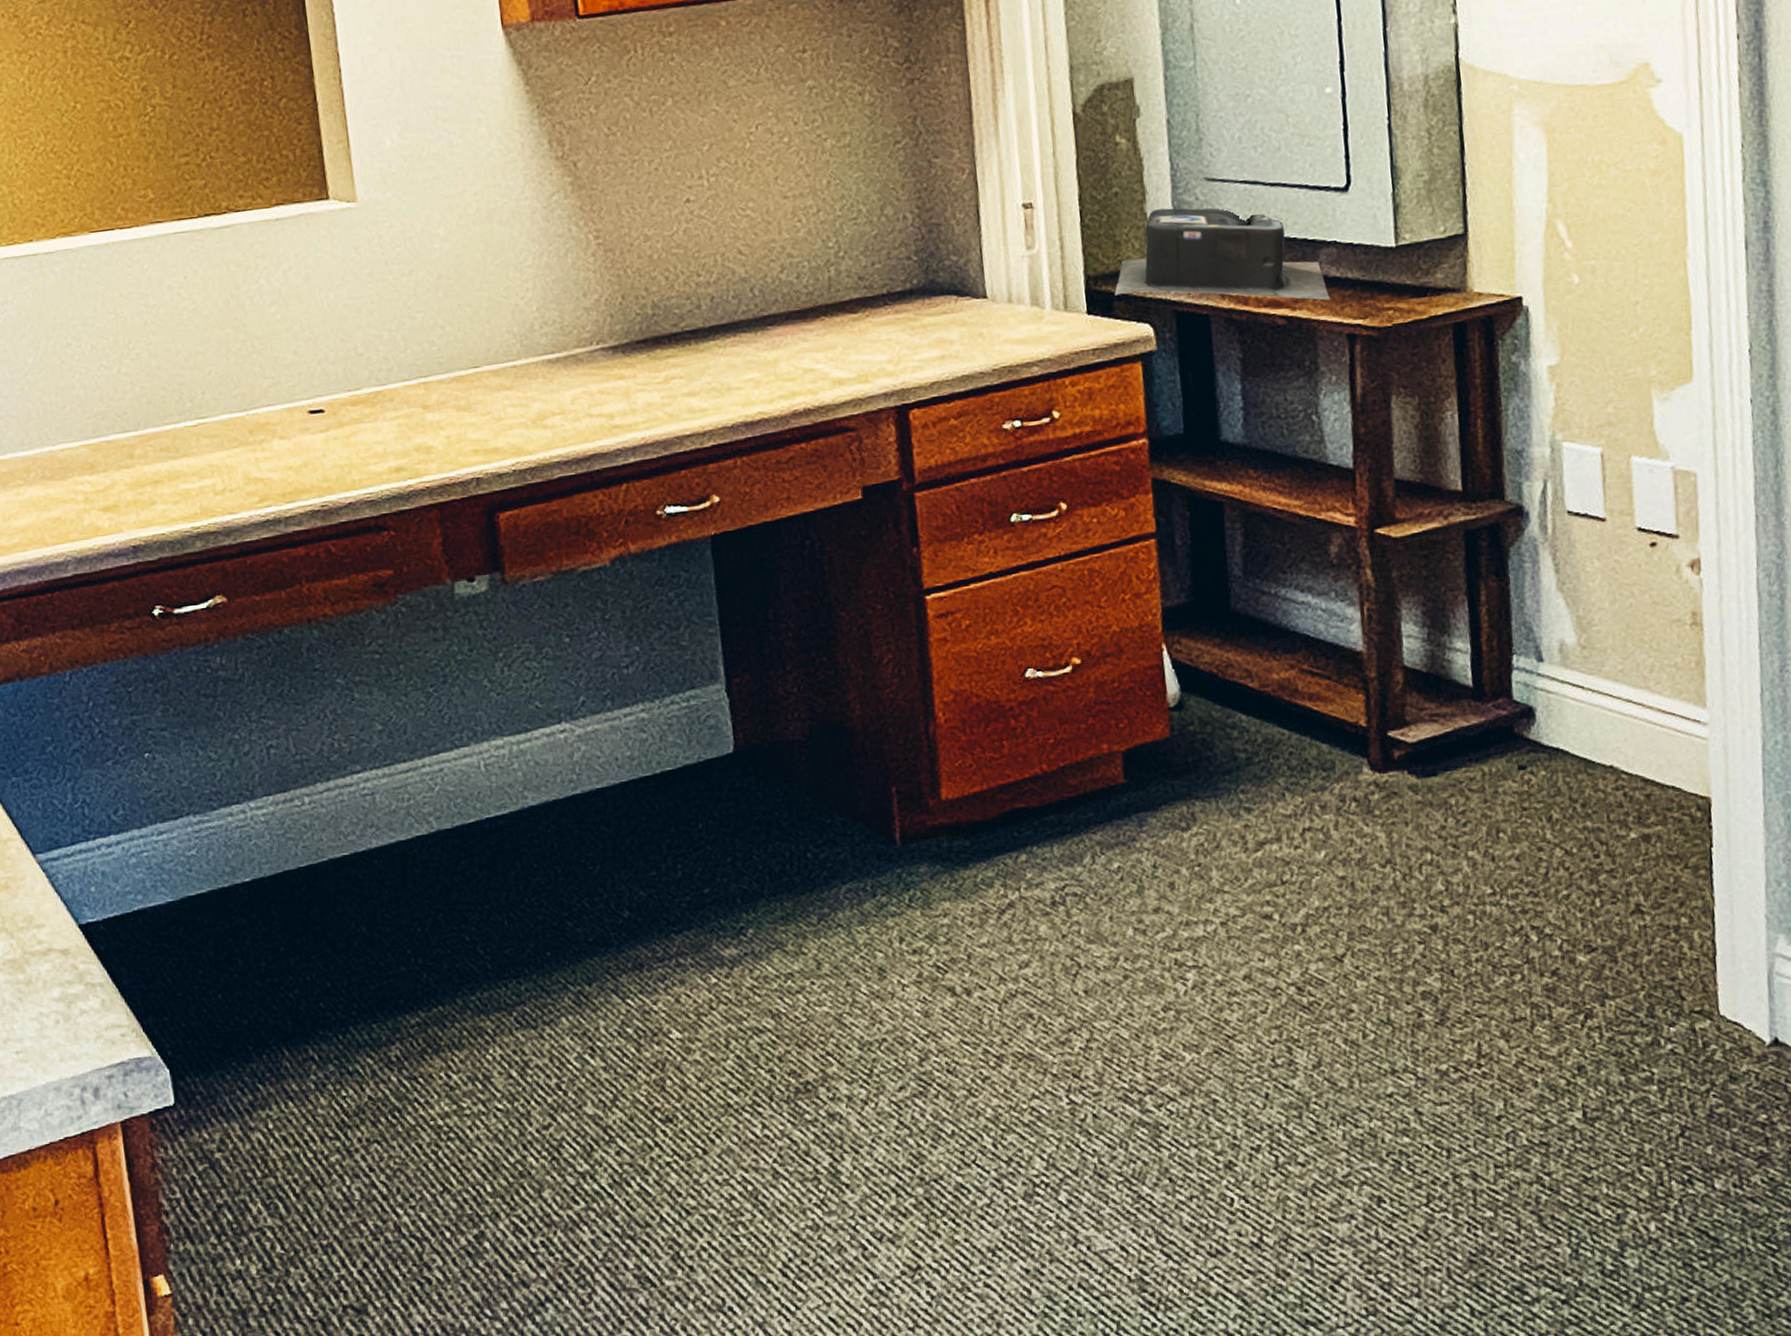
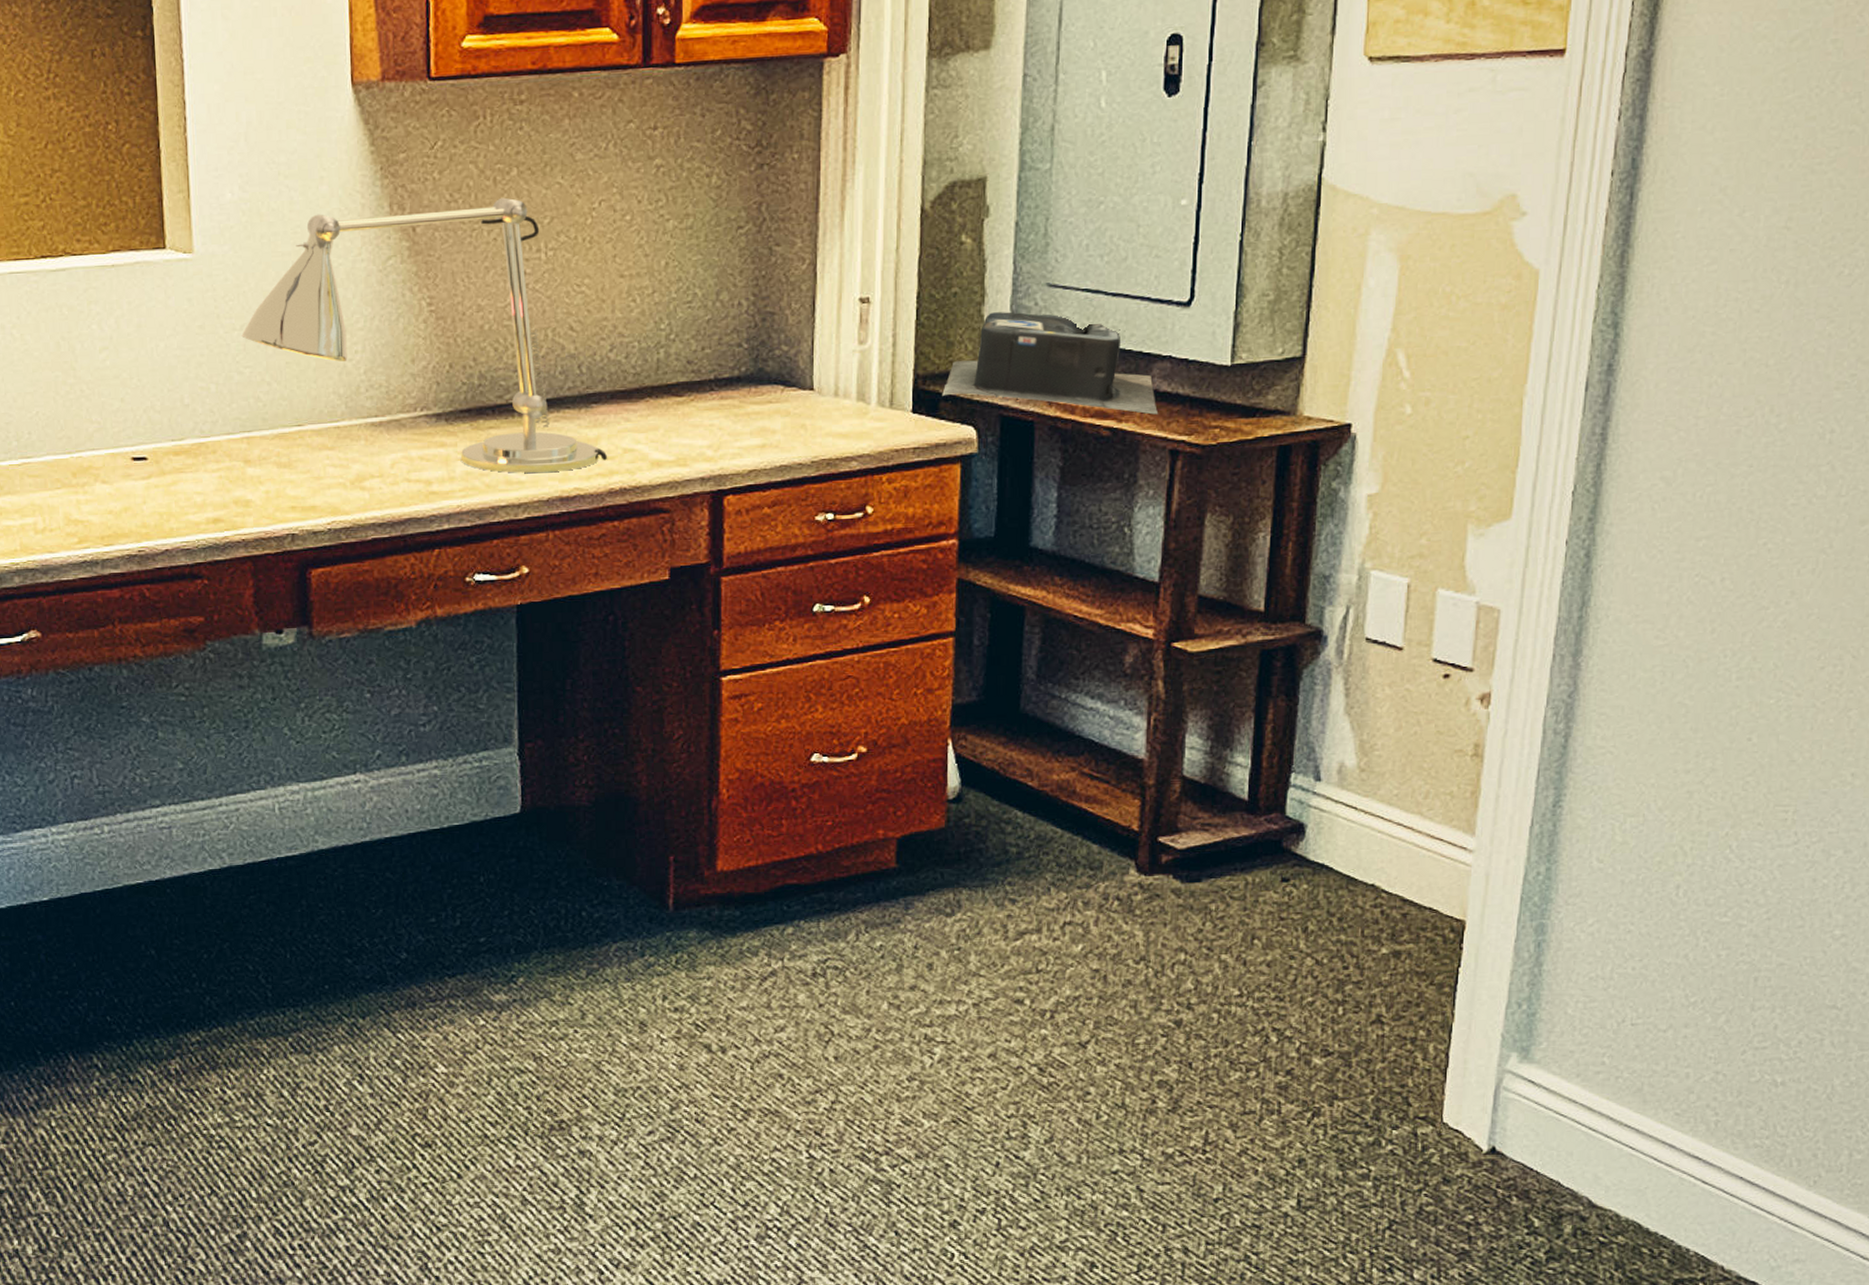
desk lamp: none [411,127,789,401] -> present [241,197,608,473]

